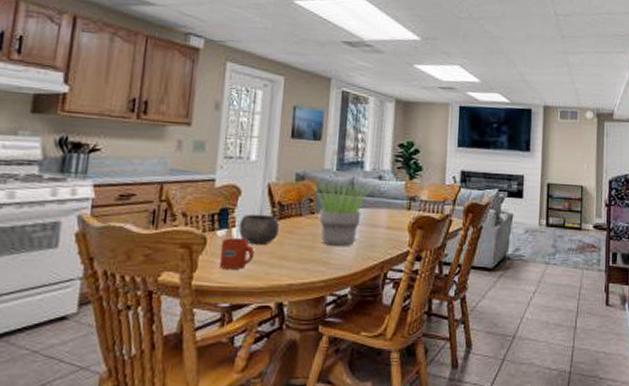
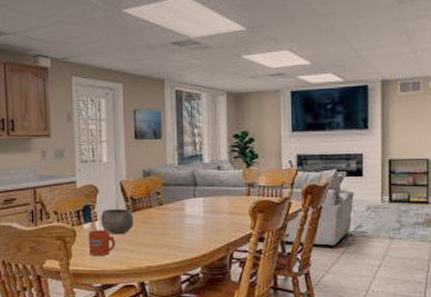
potted plant: present [309,181,374,246] -> none [155,175,214,232]

